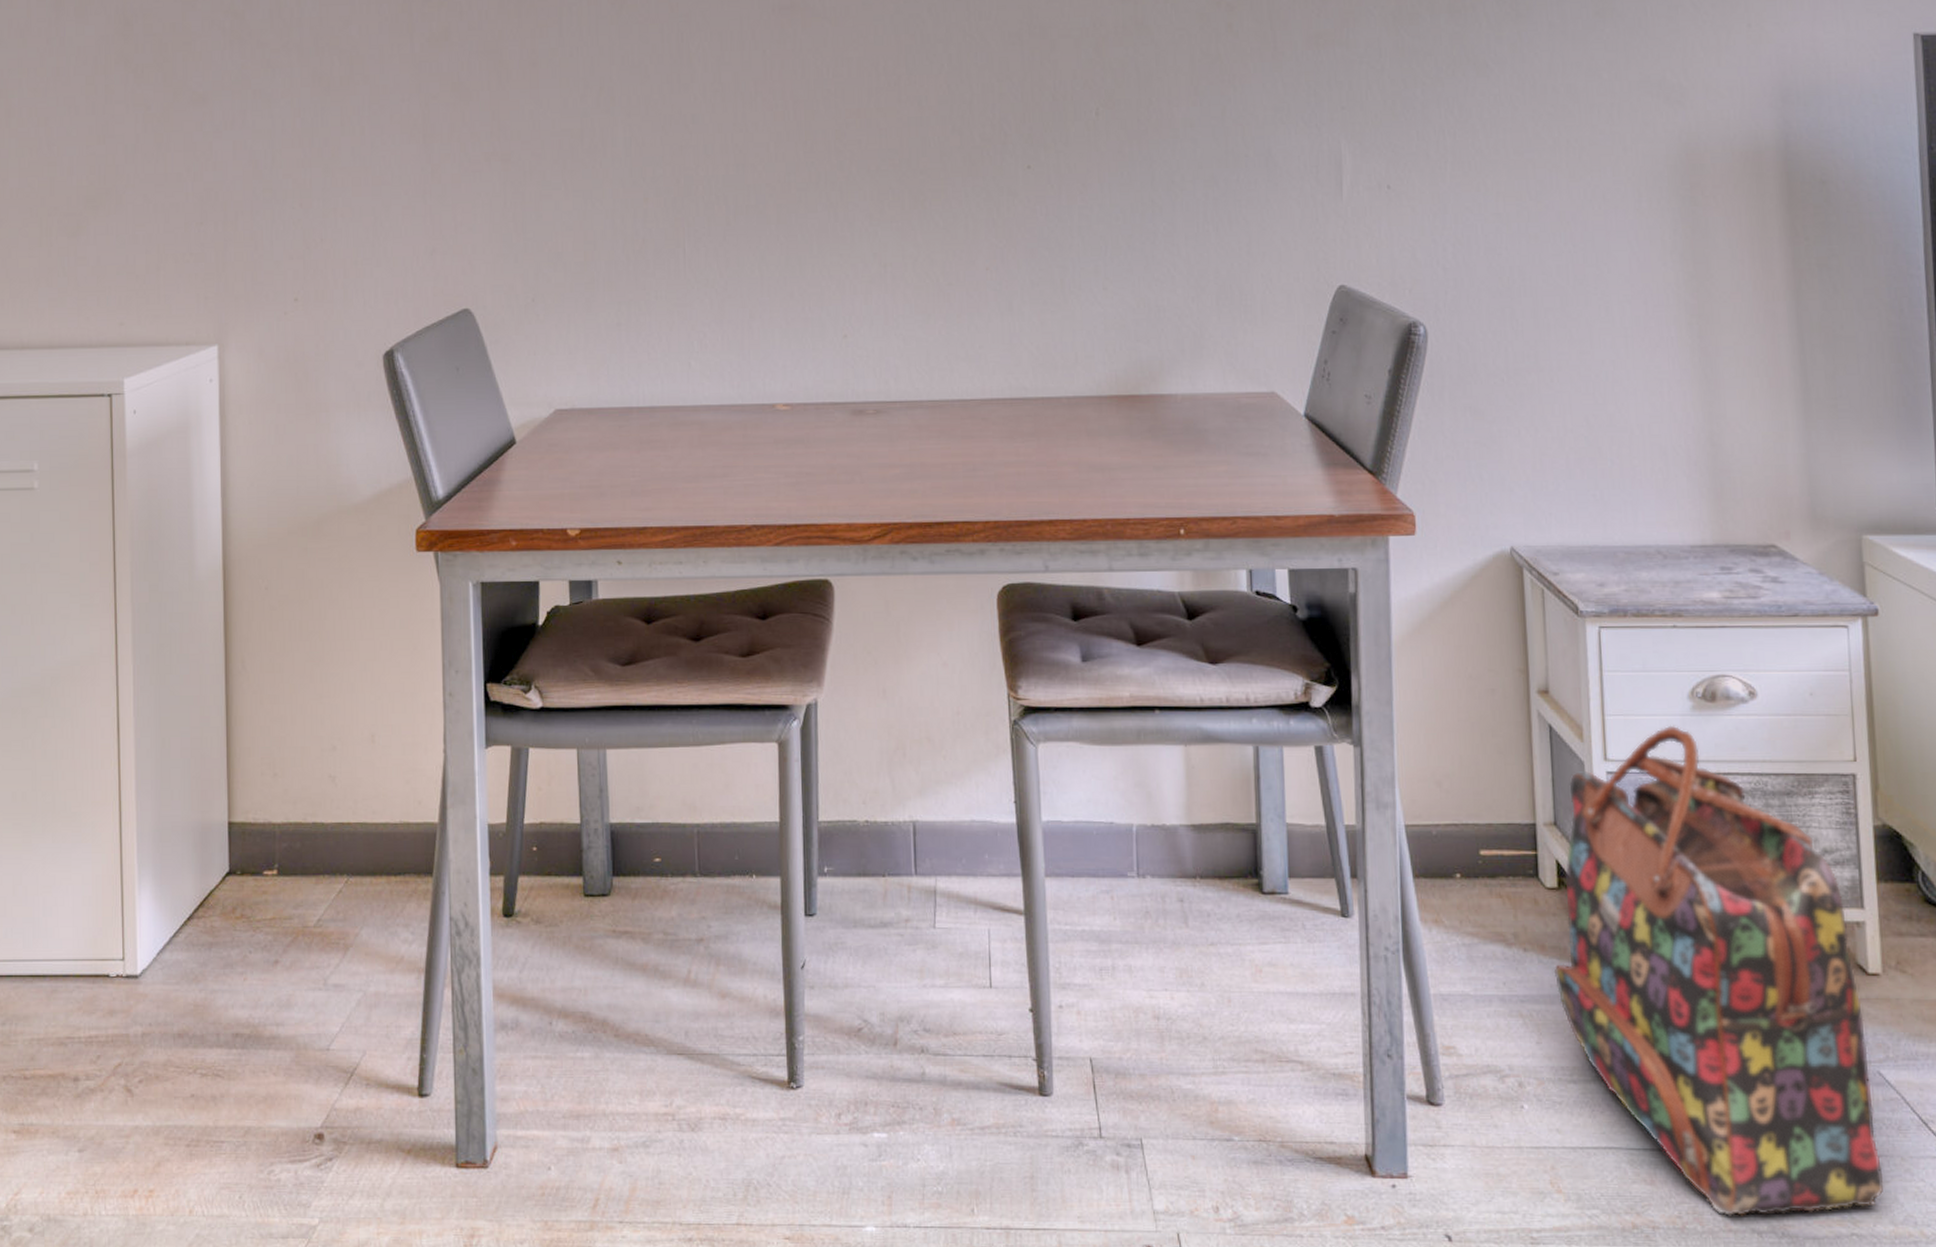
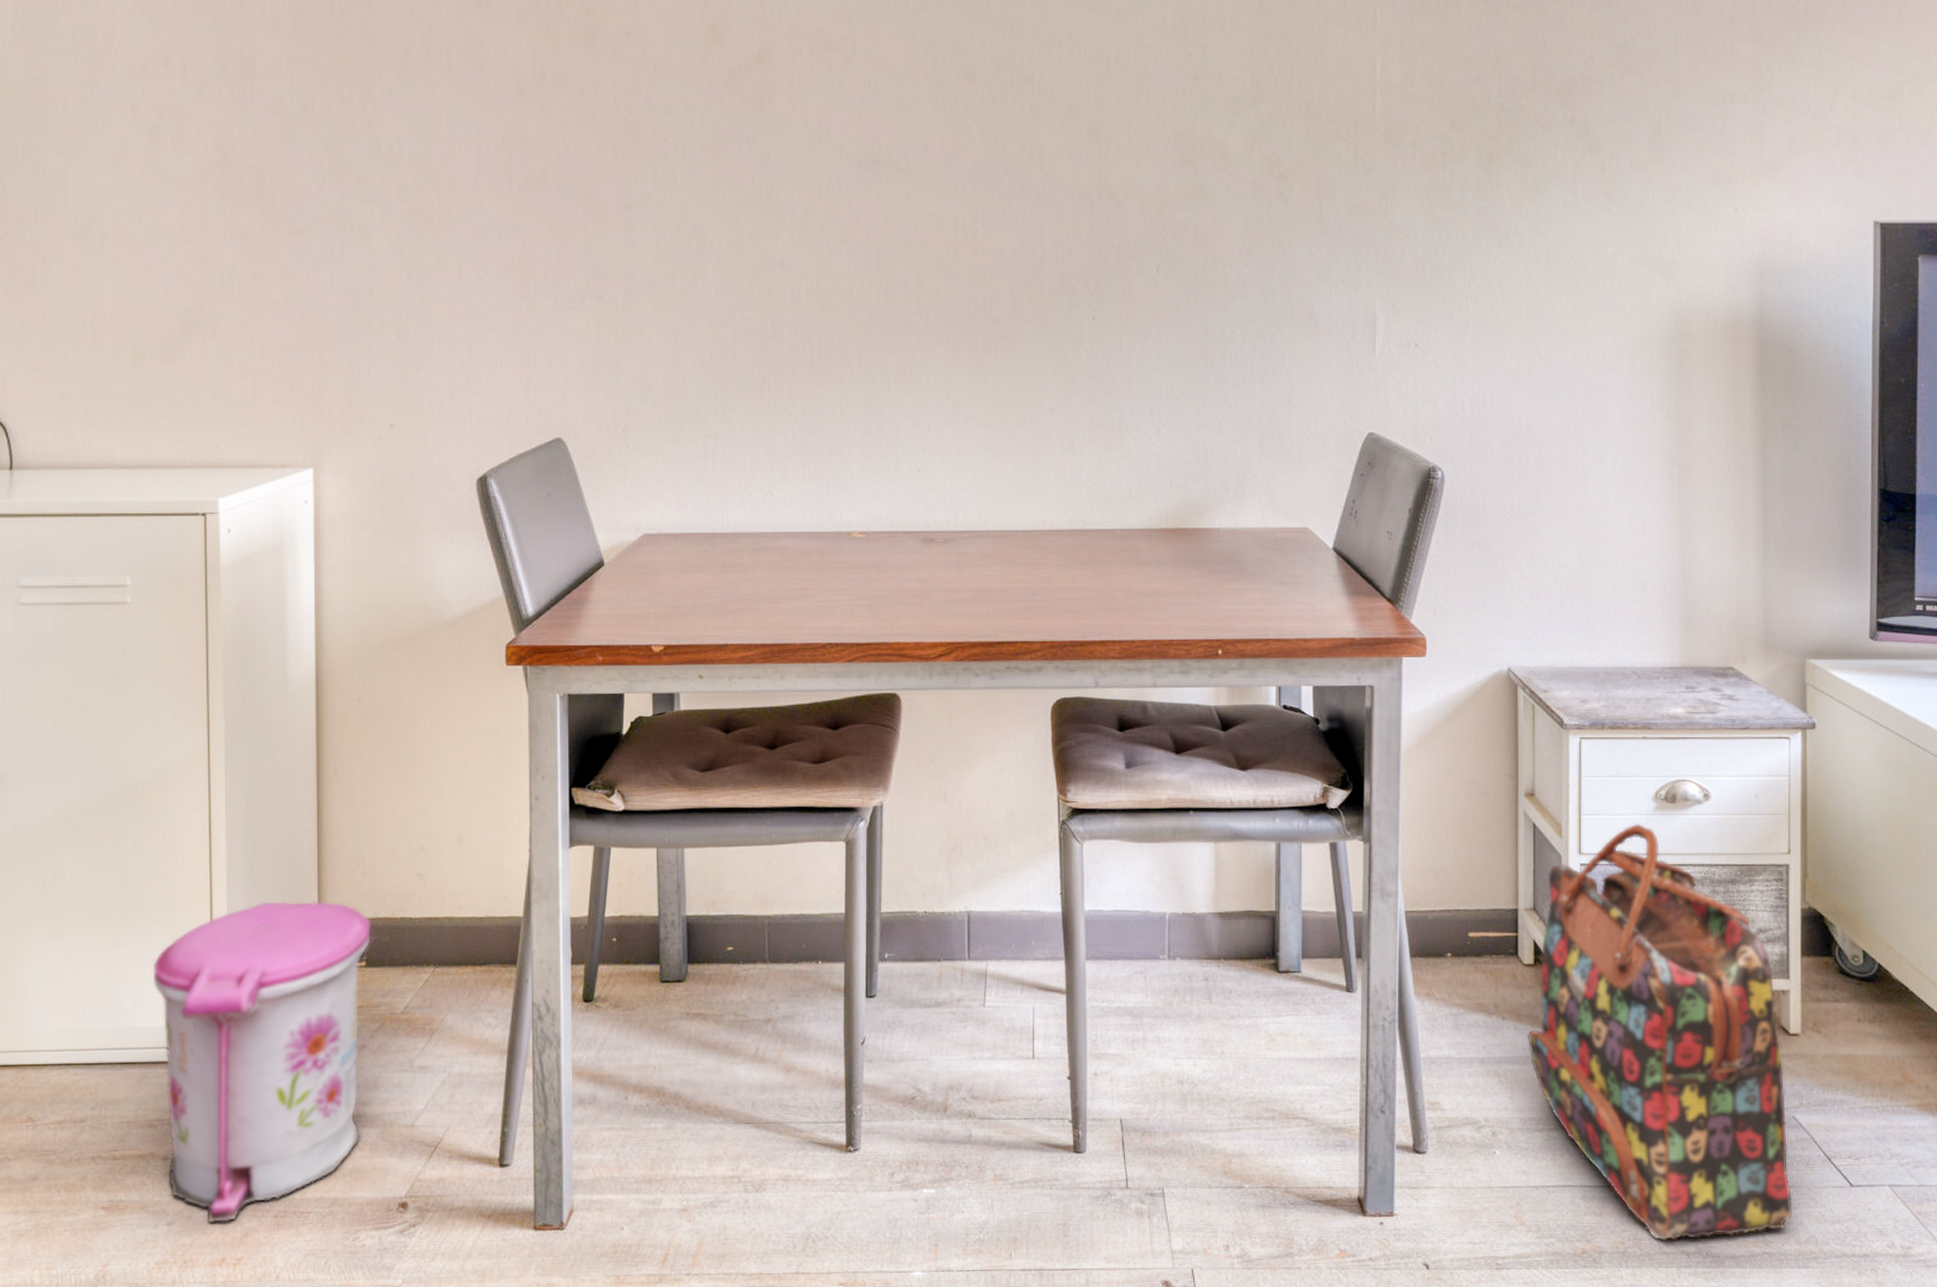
trash can: none [62,804,283,1150] -> present [152,901,372,1222]

